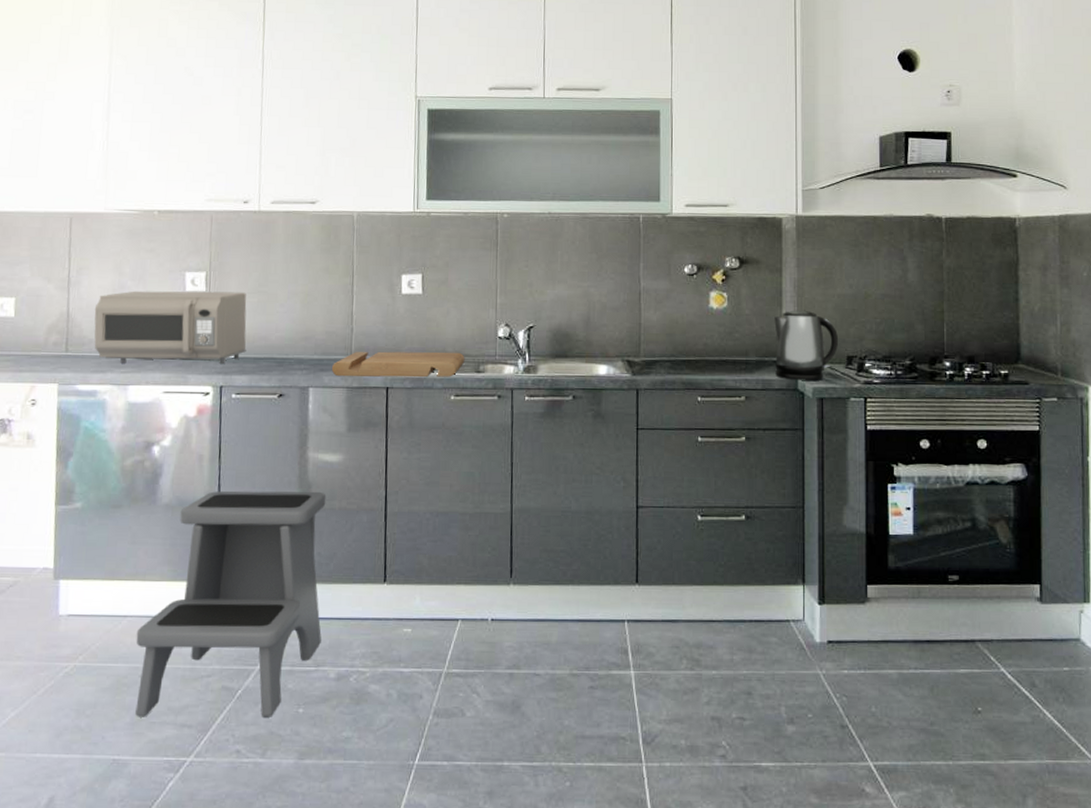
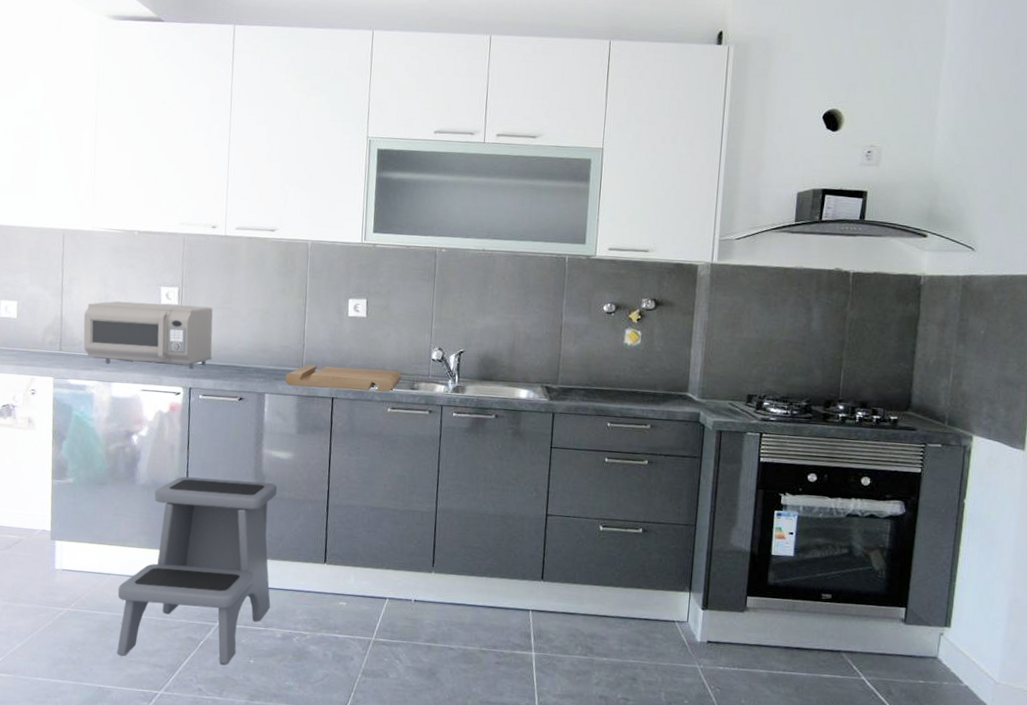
kettle: present [774,310,839,382] -> none [680,350,741,416]

